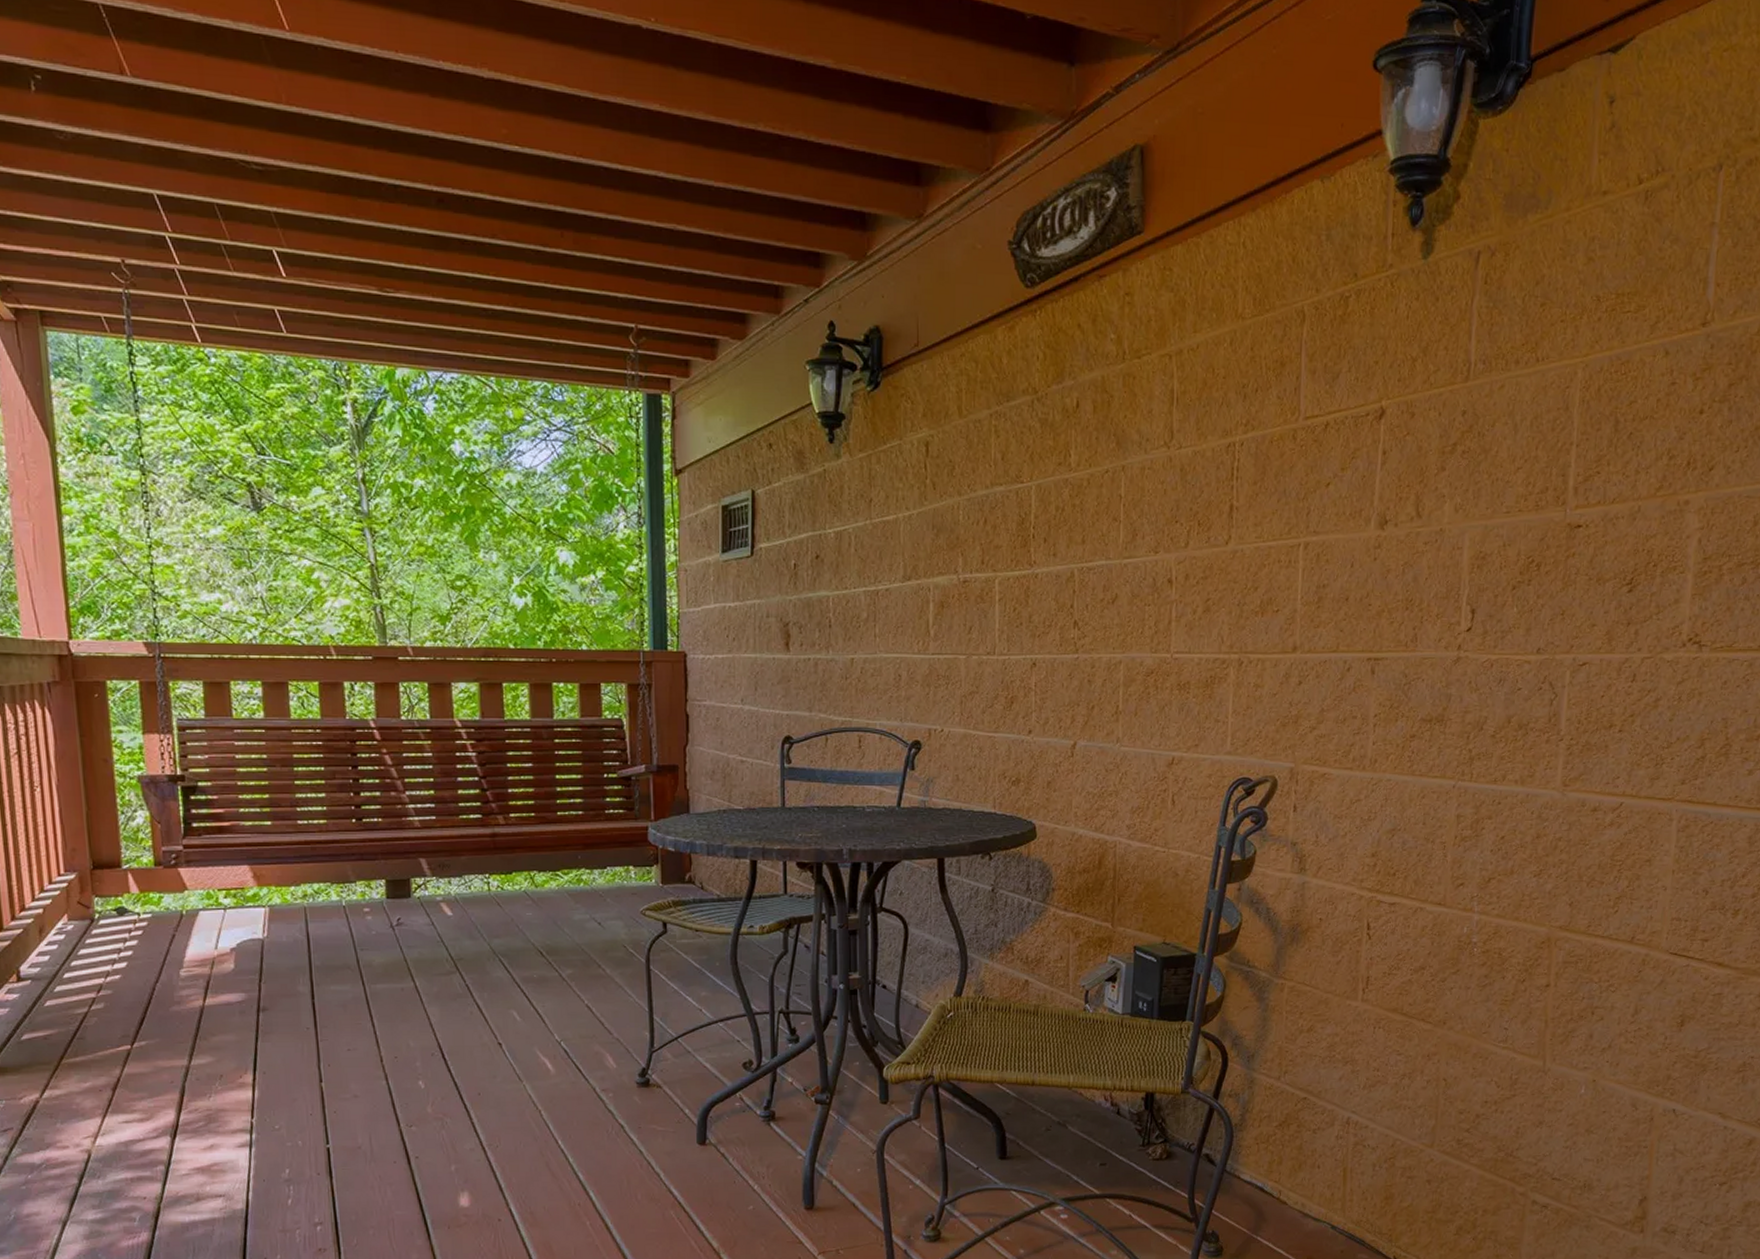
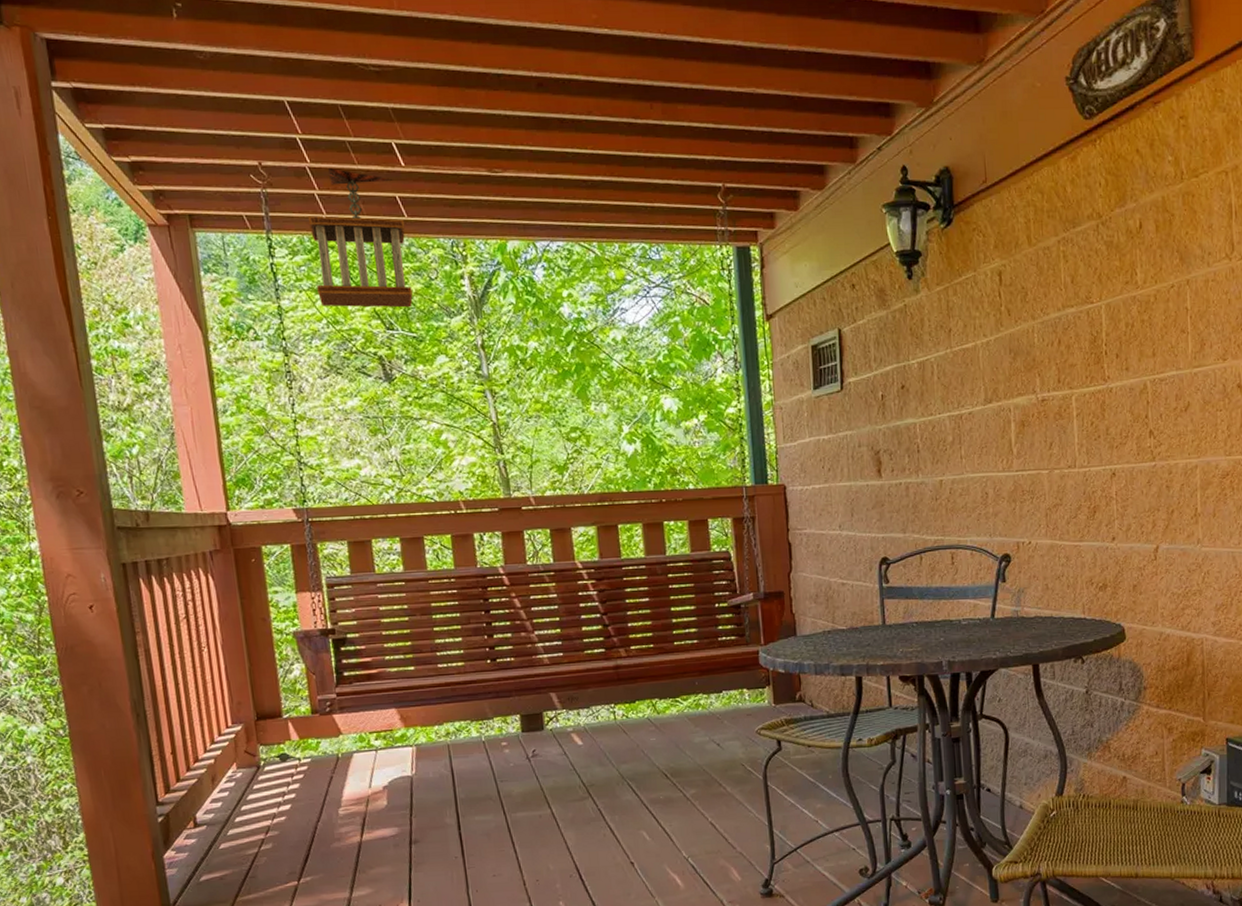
wind chime: none [174,273,288,432] -> present [307,168,413,308]

